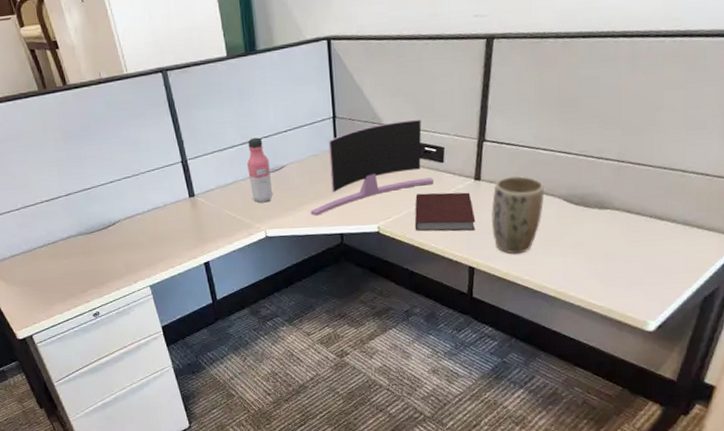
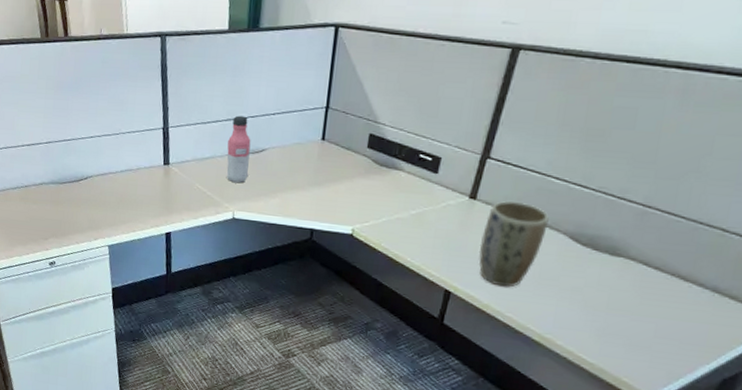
monitor: present [310,119,433,216] -> none [283,122,423,206]
notebook: present [414,192,476,232] -> none [392,202,463,252]

